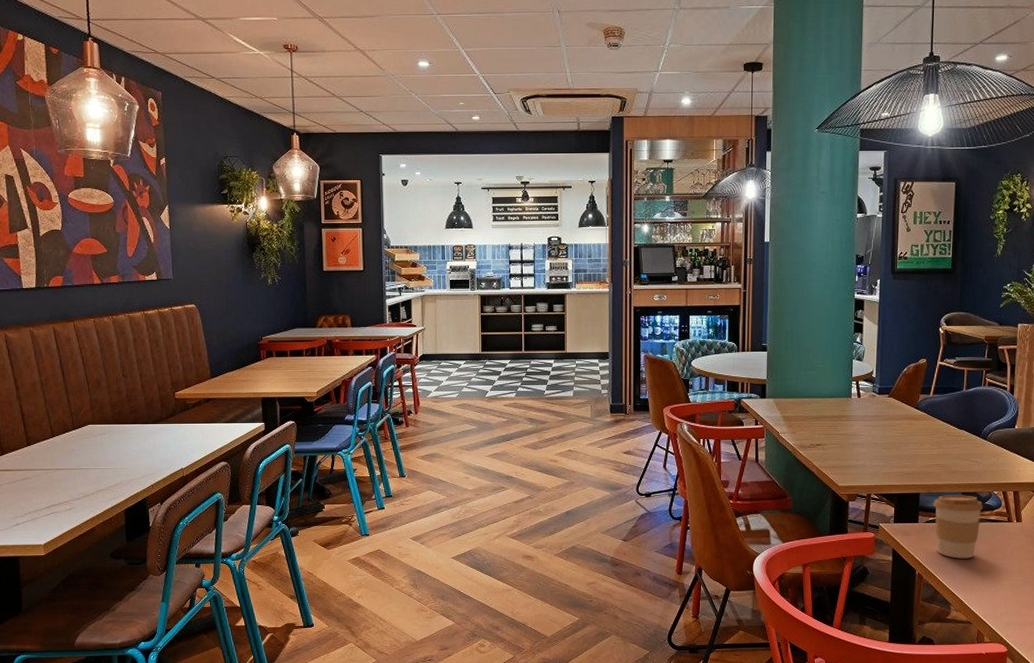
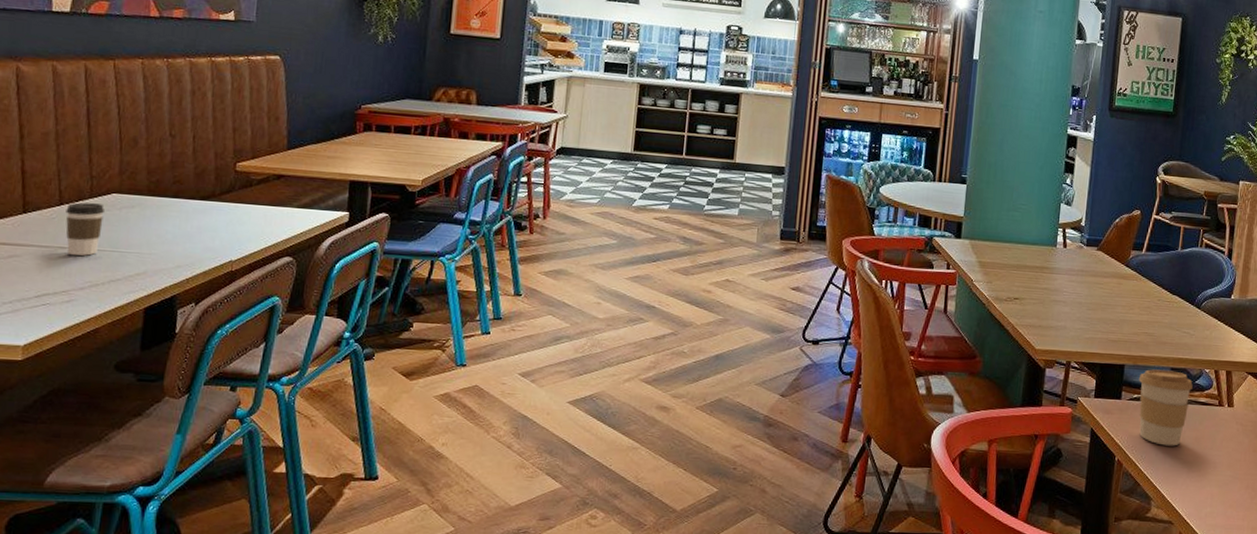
coffee cup: none [57,434,86,474] -> present [66,202,106,256]

